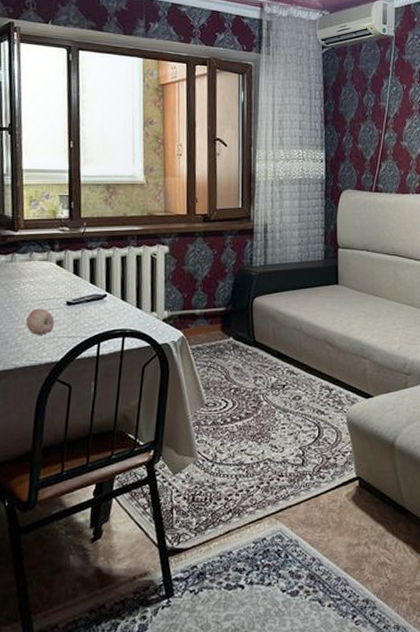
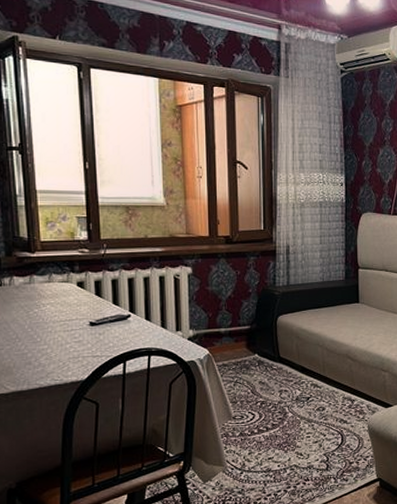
fruit: present [26,308,55,335] -> none [49,329,78,355]

